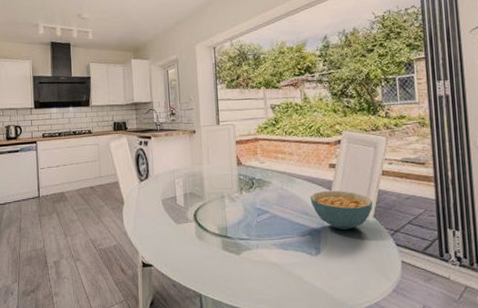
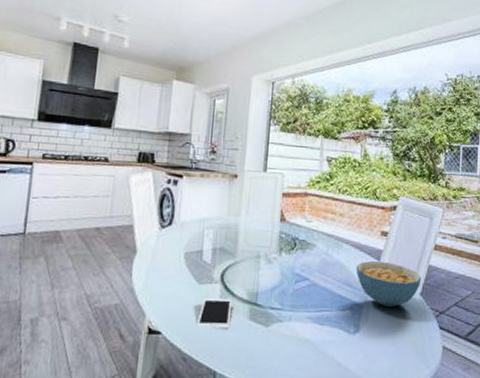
cell phone: none [180,234,207,260] -> present [196,298,233,330]

